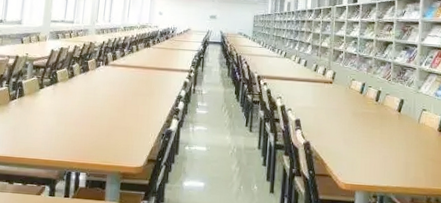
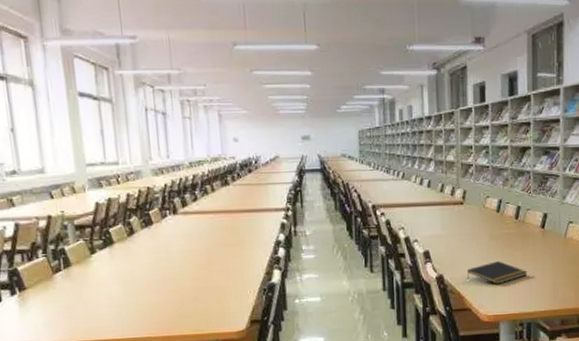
notepad: none [330,136,384,157] -> present [467,261,528,284]

